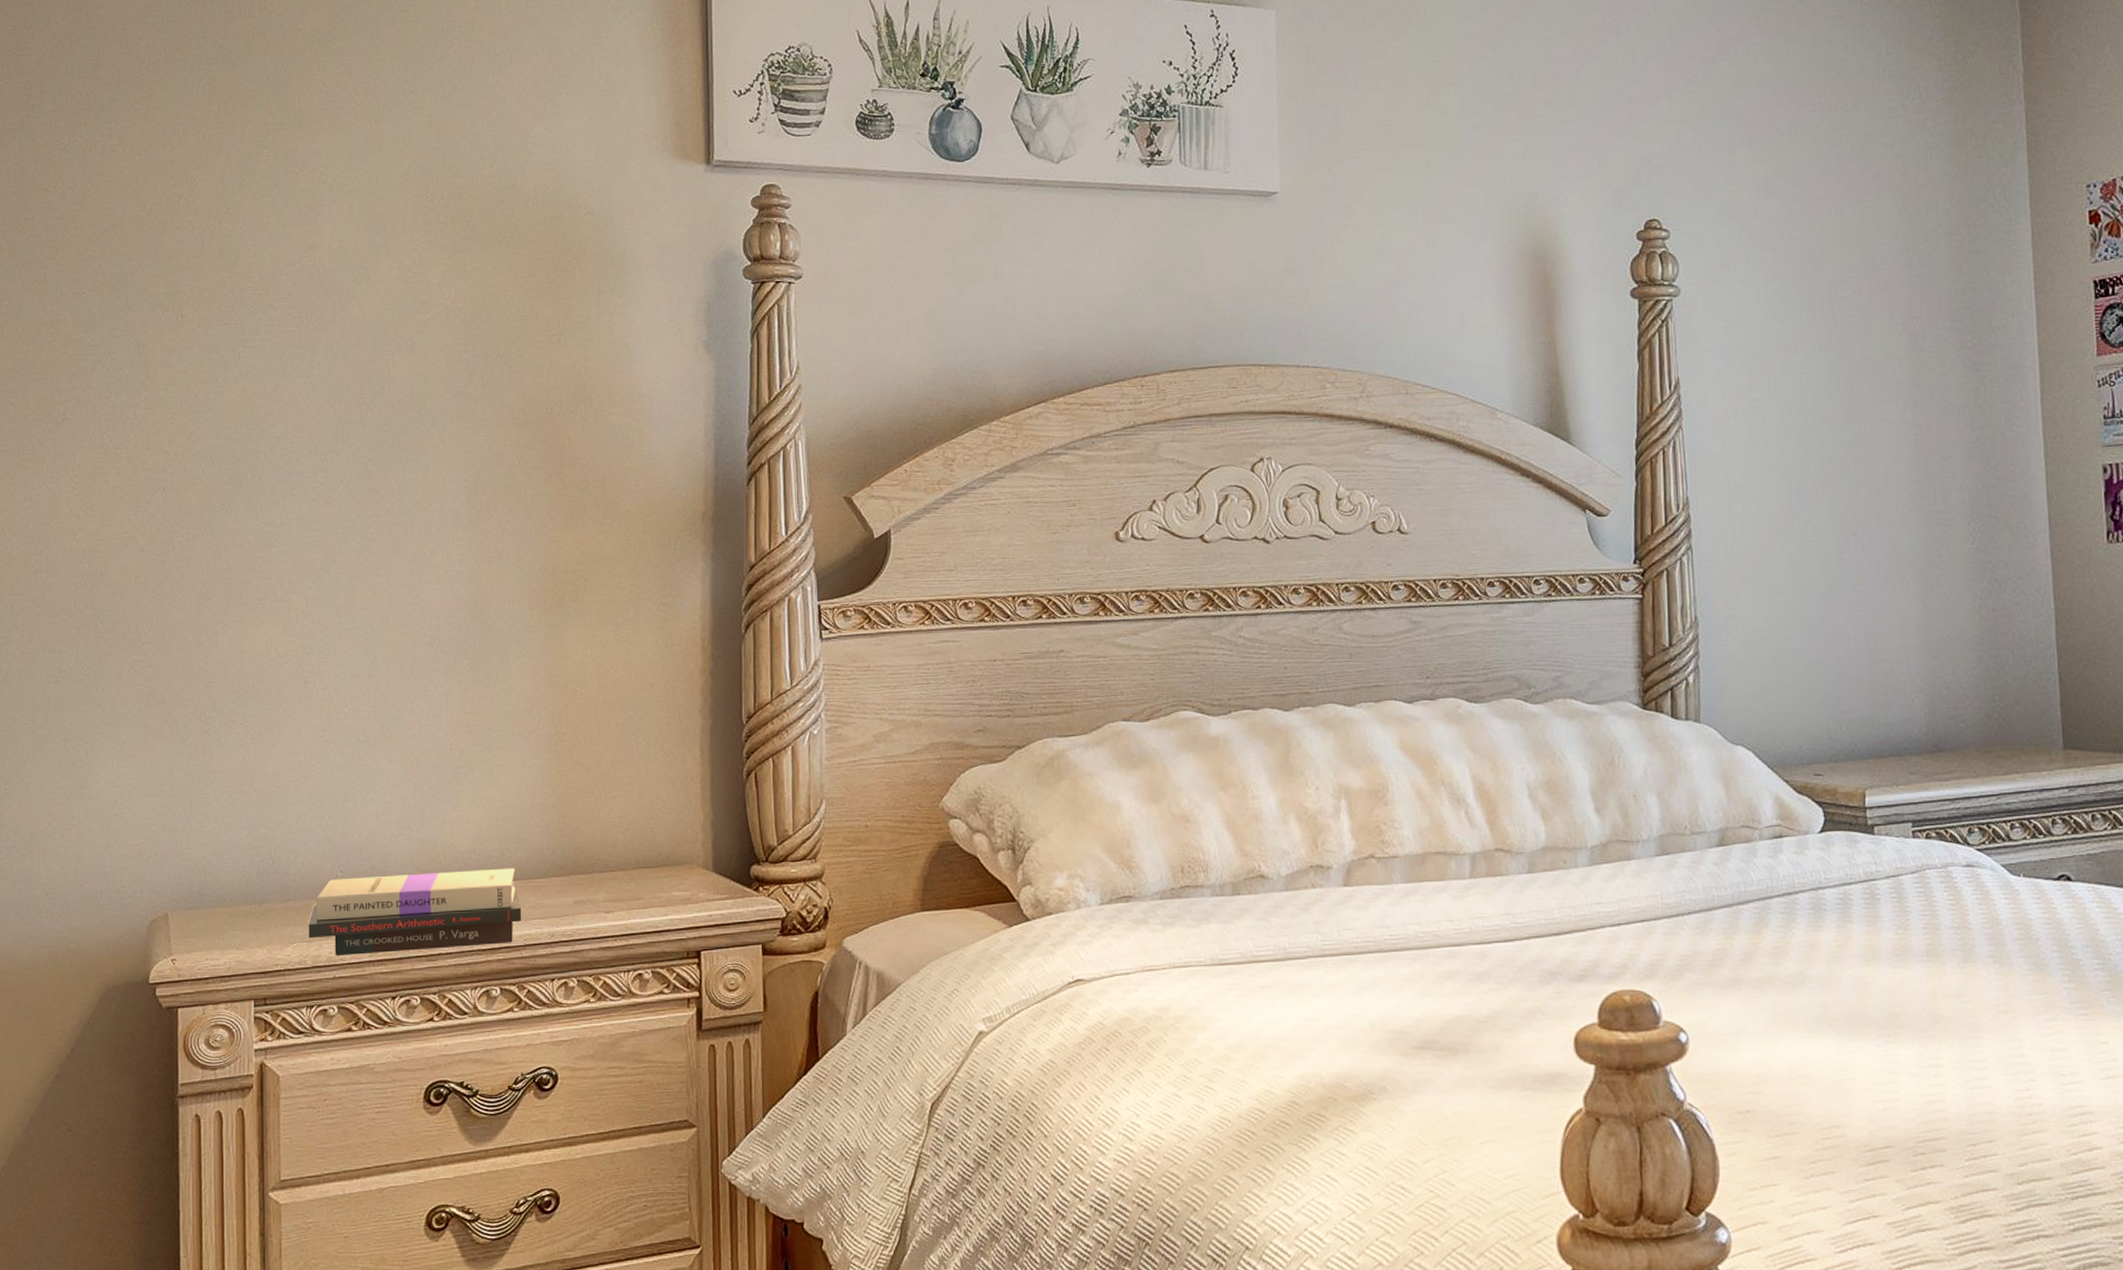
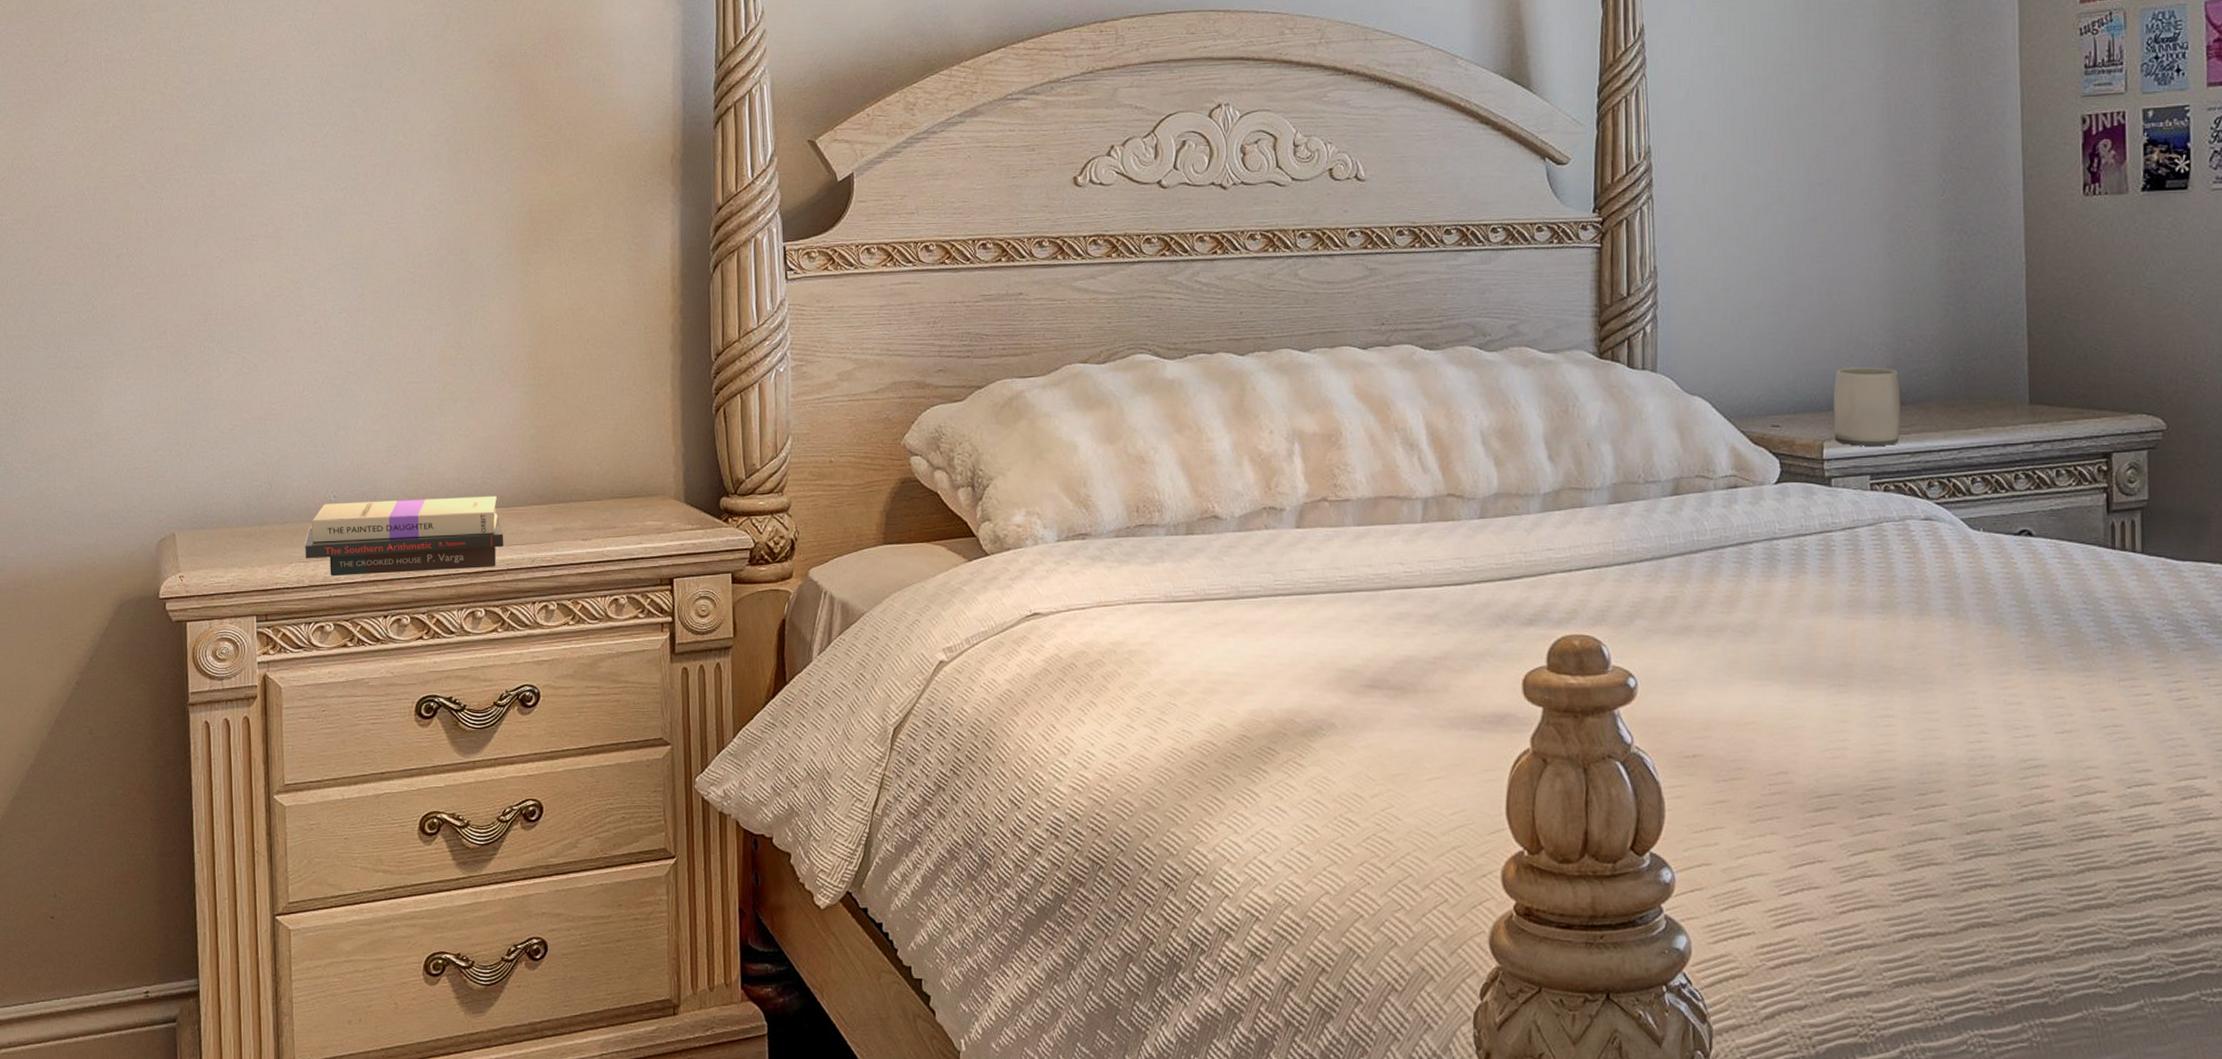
mug: none [1873,714,1940,793] -> present [1833,367,1902,446]

